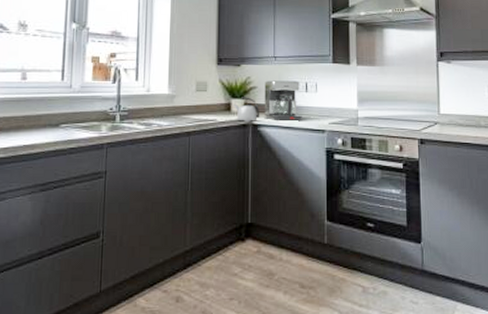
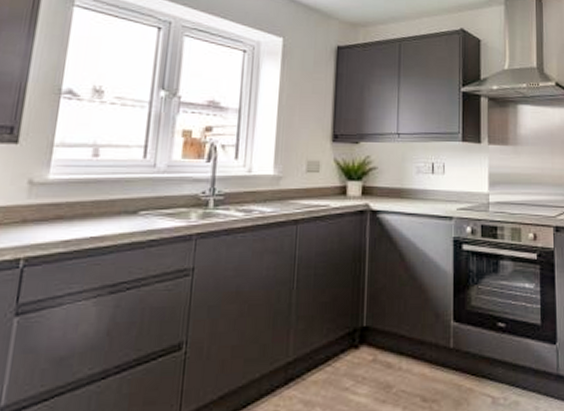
kettle: present [234,97,260,121] -> none [350,179,380,207]
coffee maker: present [264,80,302,122] -> none [385,160,427,207]

